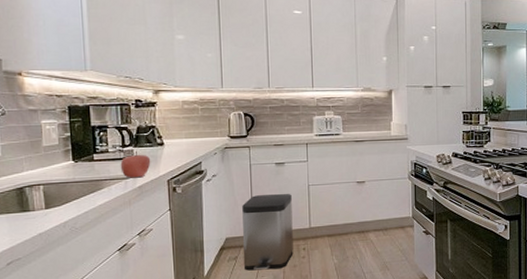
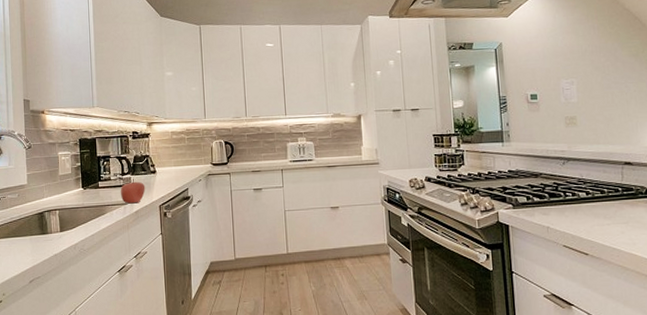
pedal bin: present [242,194,294,271] -> none [225,219,273,295]

